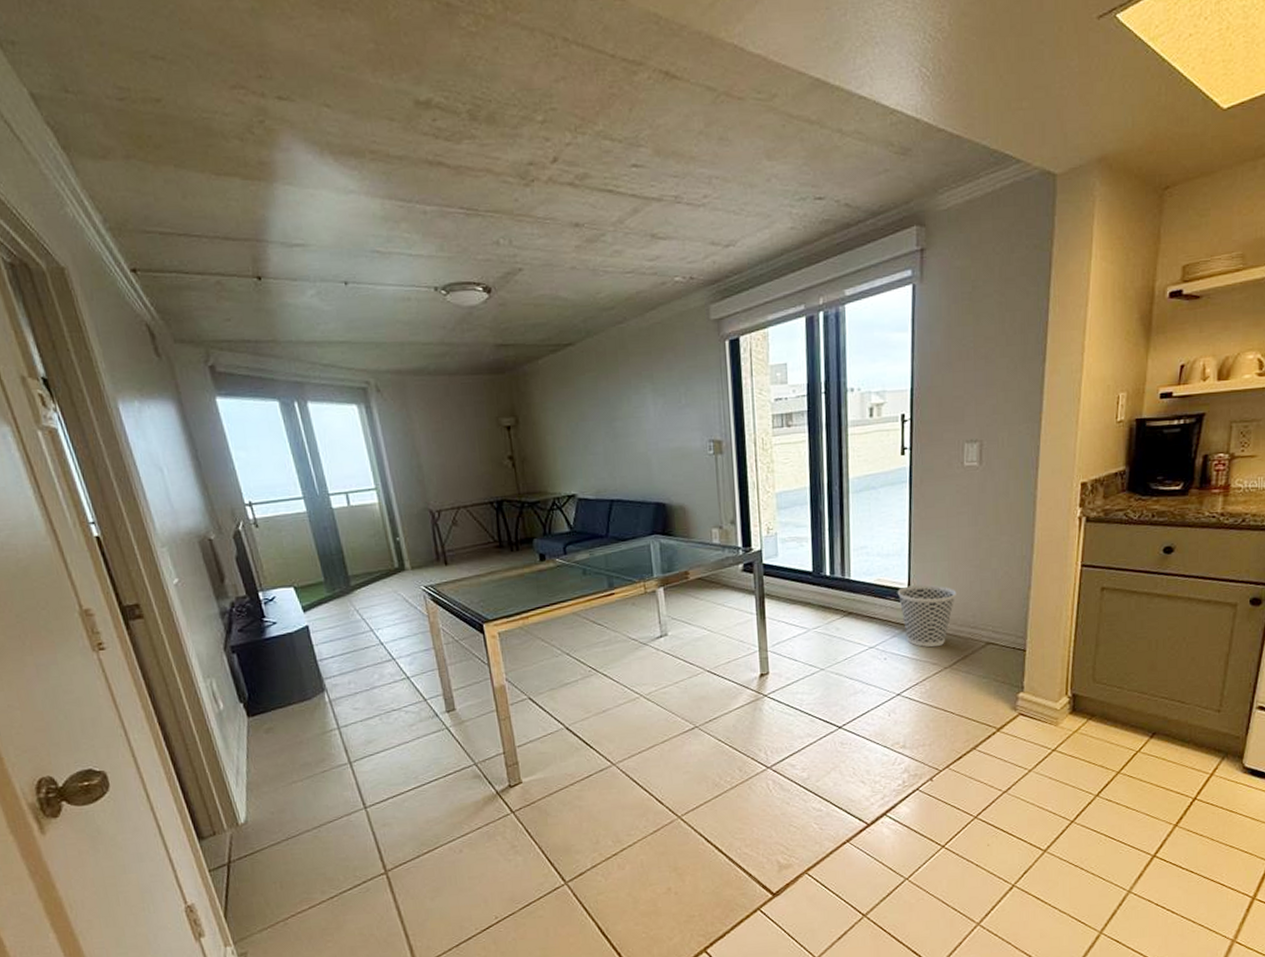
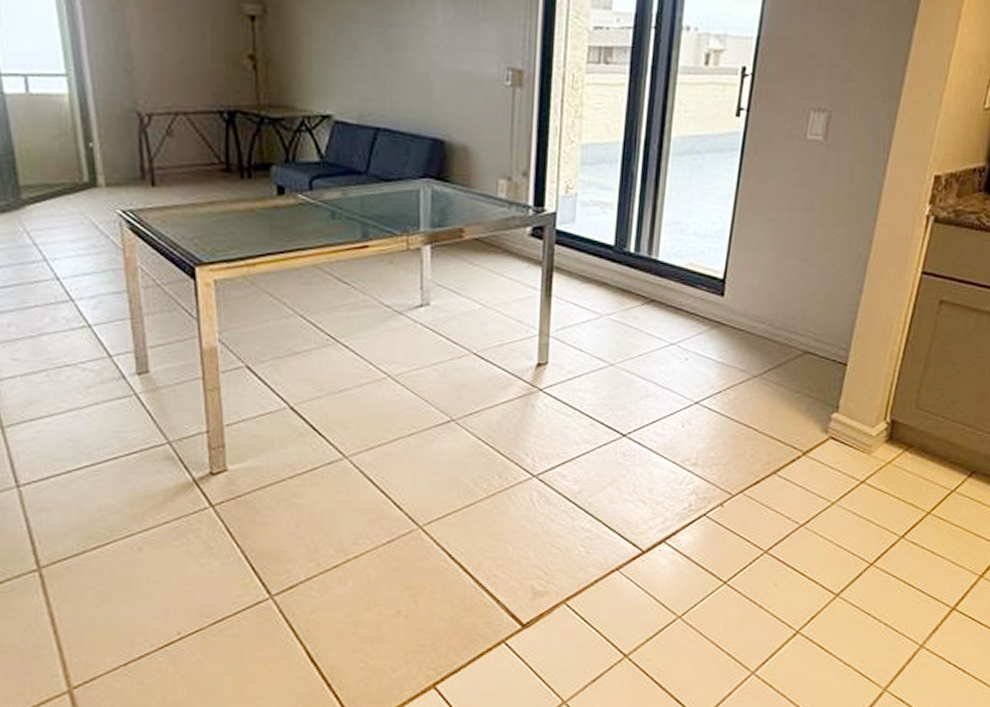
wastebasket: present [897,584,957,648] -> none [710,275,779,351]

